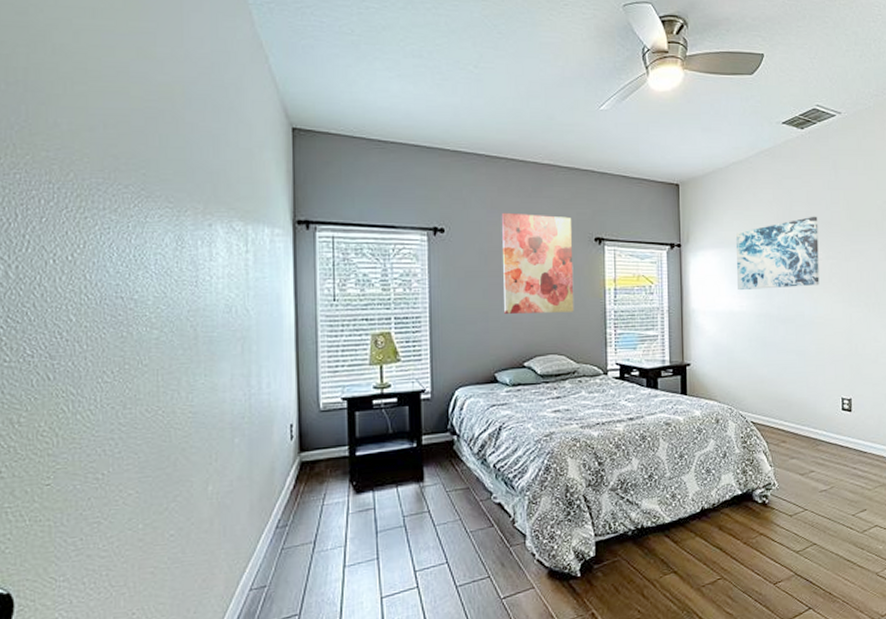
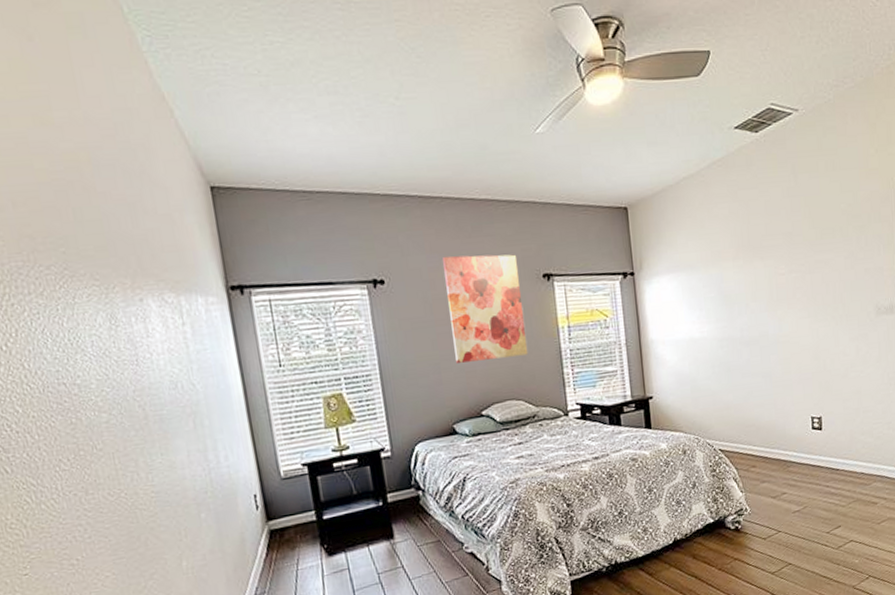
wall art: present [735,216,819,291] -> none [691,227,783,316]

